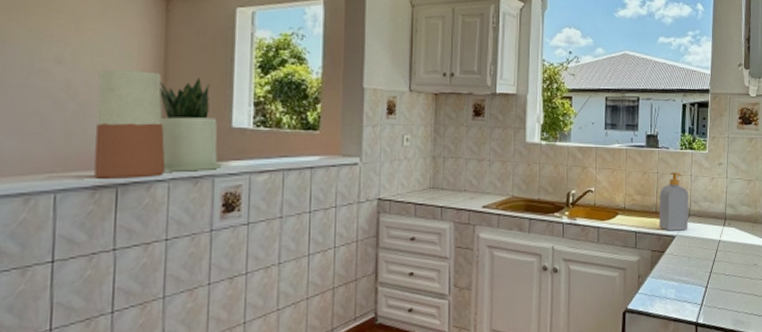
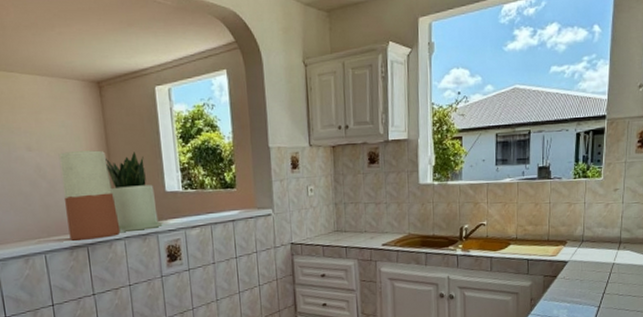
soap bottle: present [659,172,689,231] -> none [551,201,582,257]

